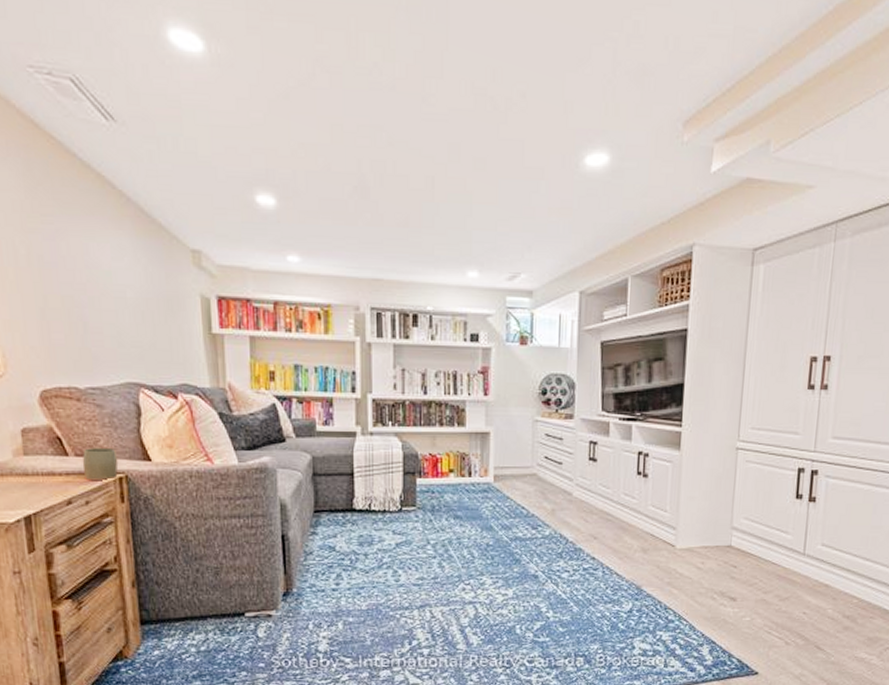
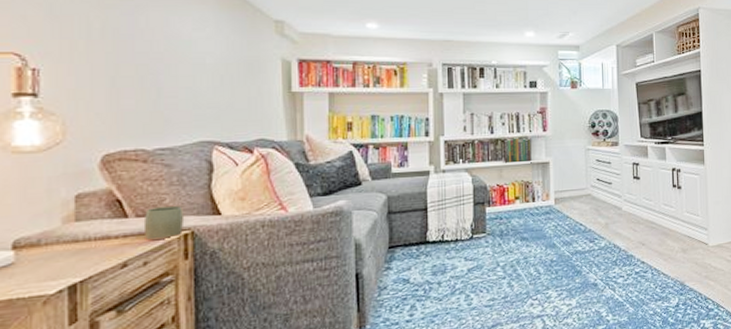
books: none [438,401,470,431] -> present [504,137,532,164]

